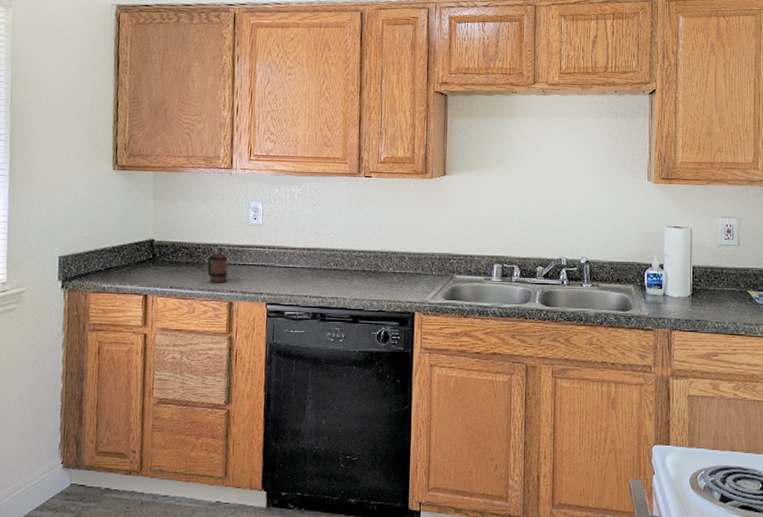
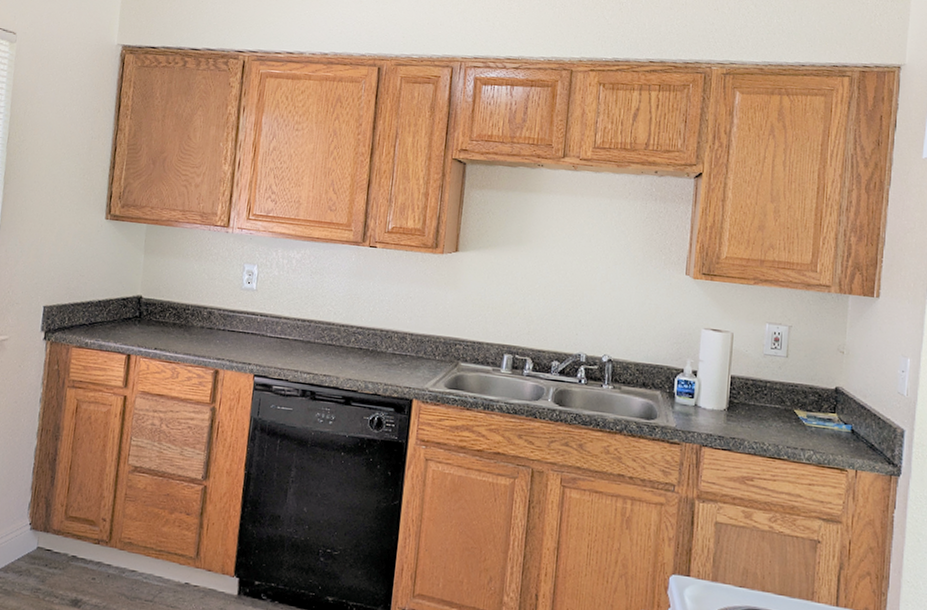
mug: present [207,253,228,283] -> none [194,317,217,349]

